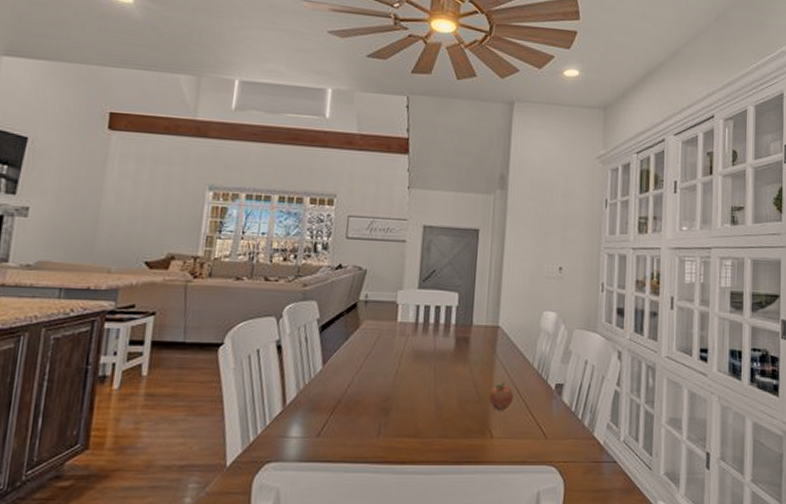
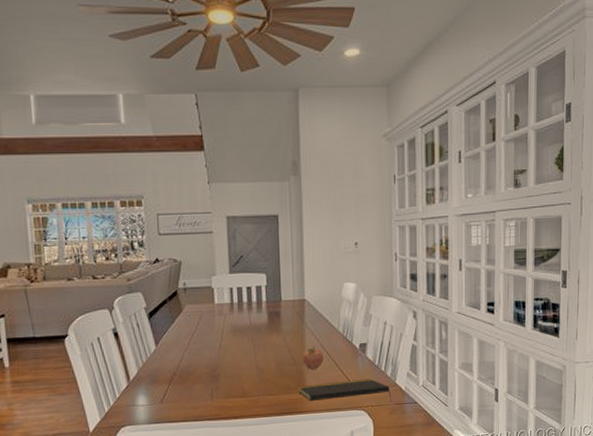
notepad: none [480,427,588,458] -> present [298,379,392,402]

